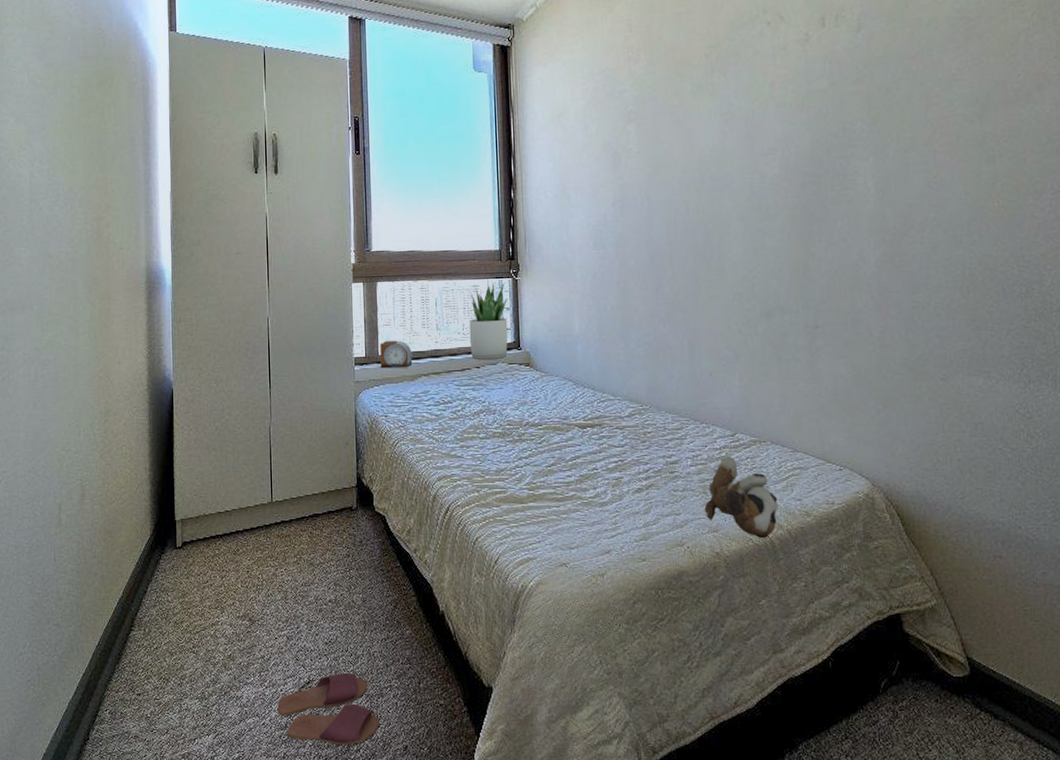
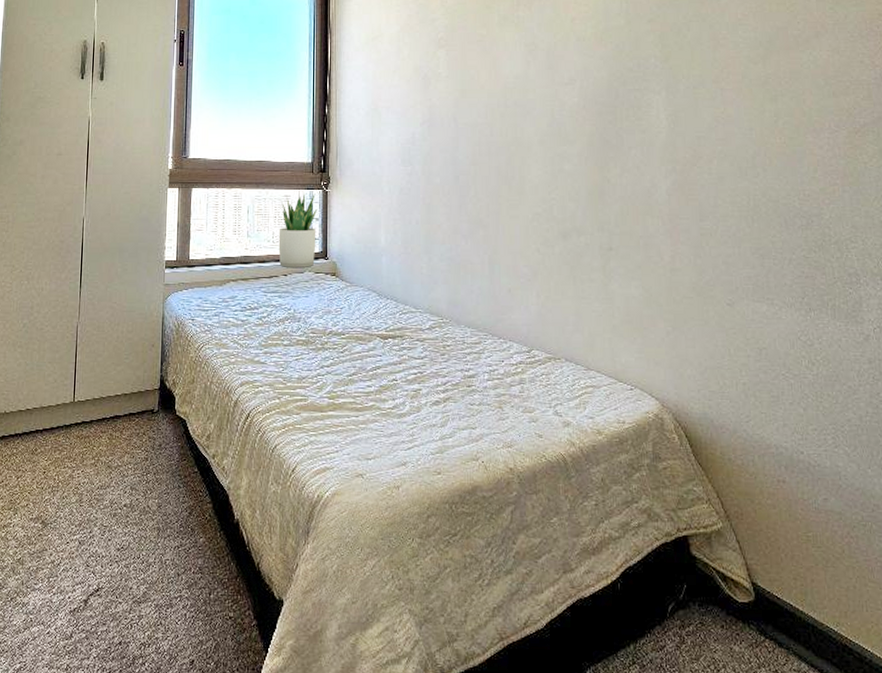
slippers: present [277,673,380,746] -> none [63,581,167,659]
alarm clock: present [380,340,413,369] -> none [190,246,222,273]
stuffed animal: present [704,457,778,538] -> none [499,372,571,455]

